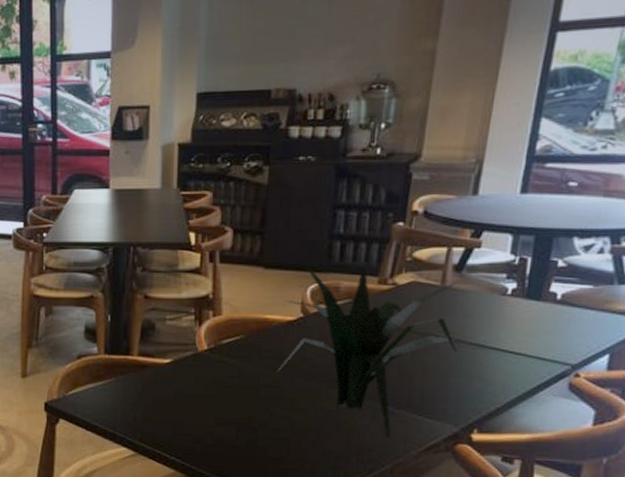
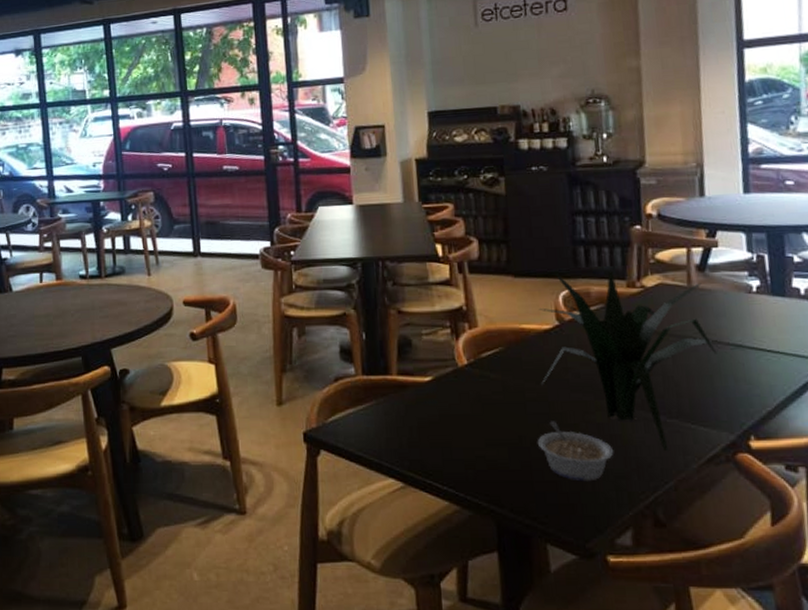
legume: none [265,405,338,461] -> present [537,421,614,482]

